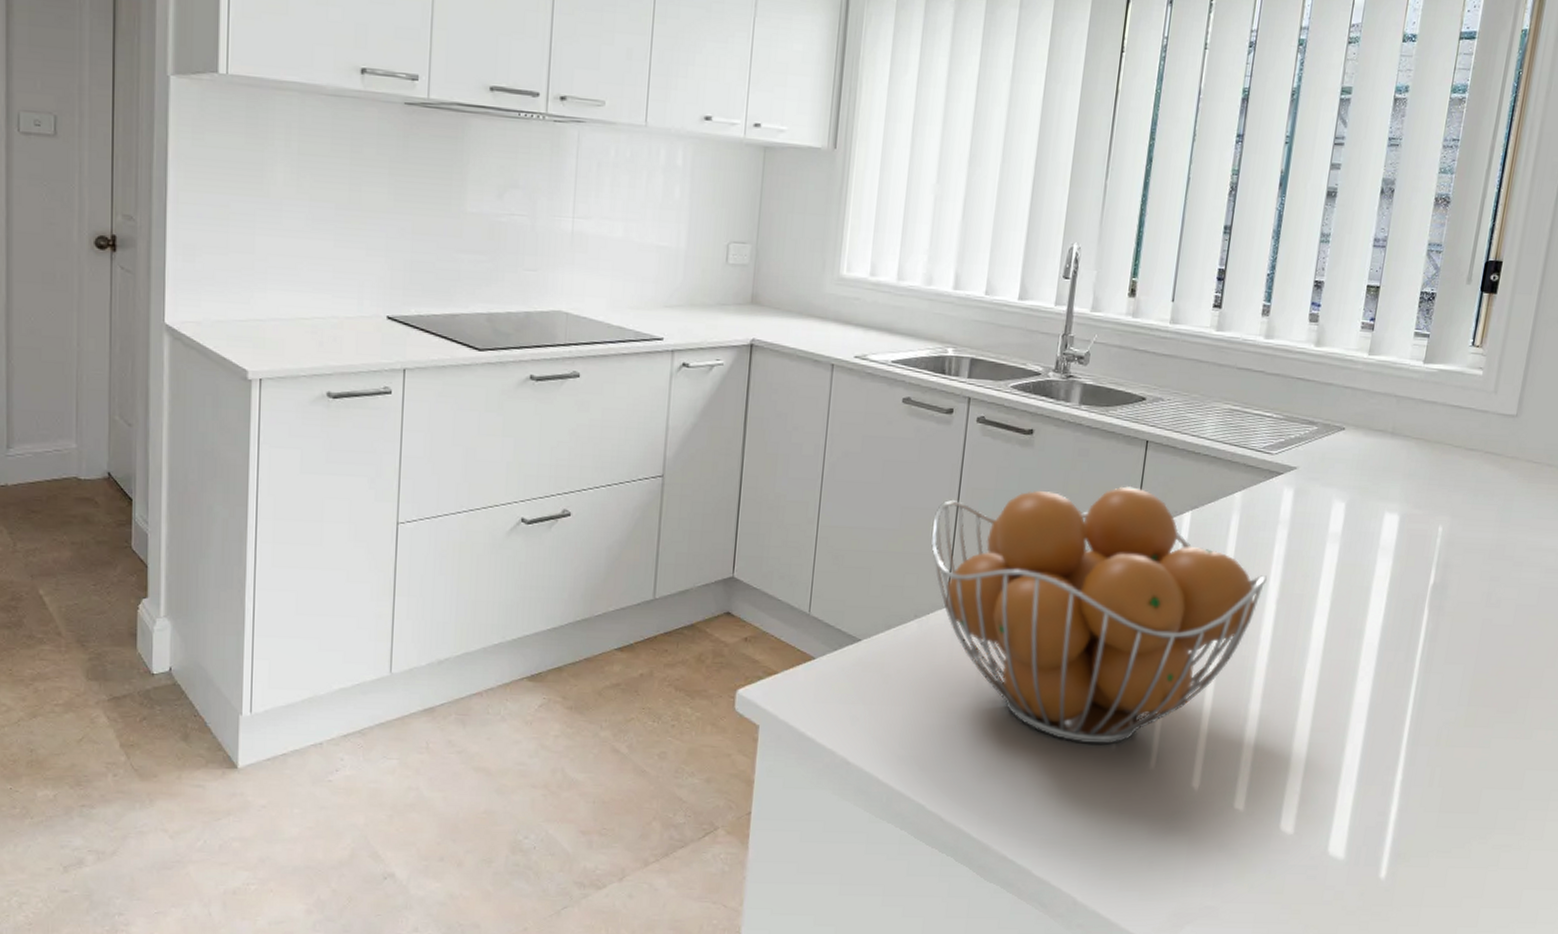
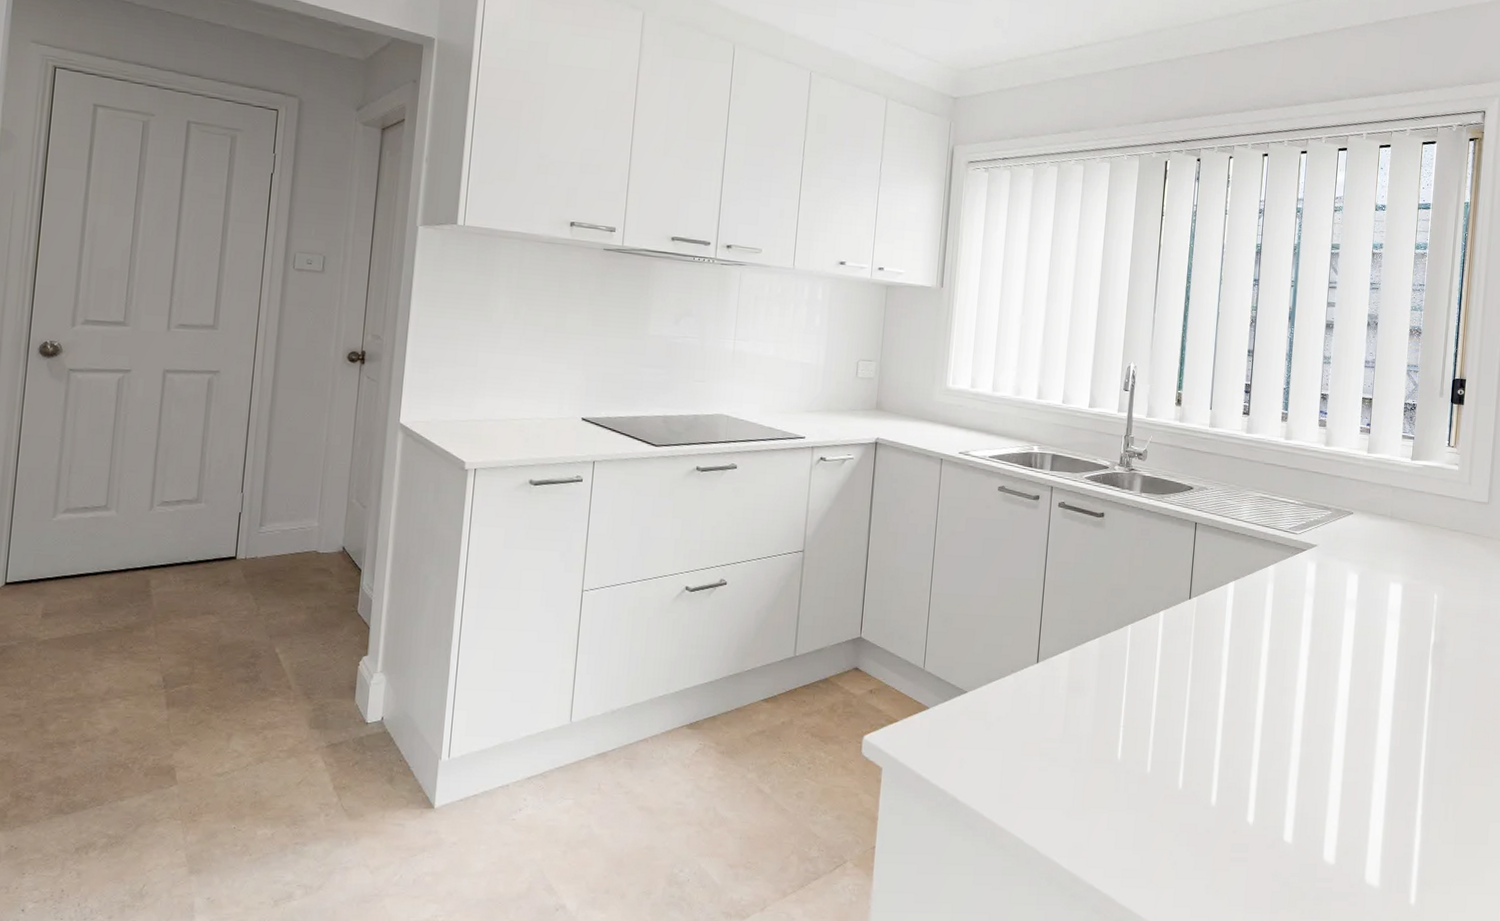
fruit basket: present [931,486,1268,745] -> none [1023,560,1300,784]

